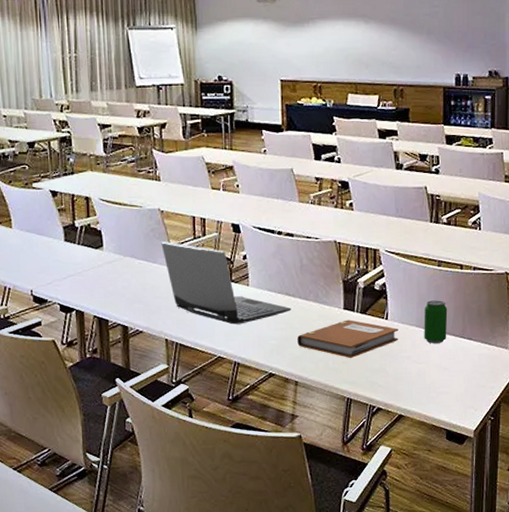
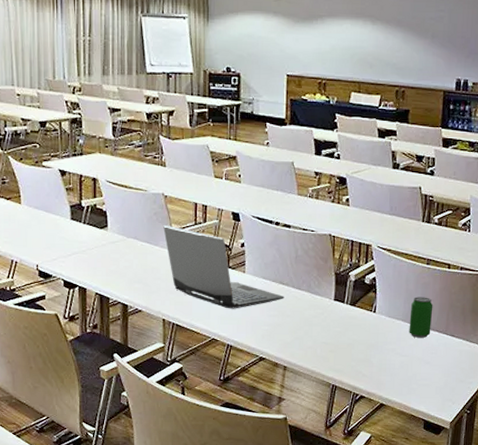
notebook: present [297,319,399,358] -> none [288,310,385,347]

